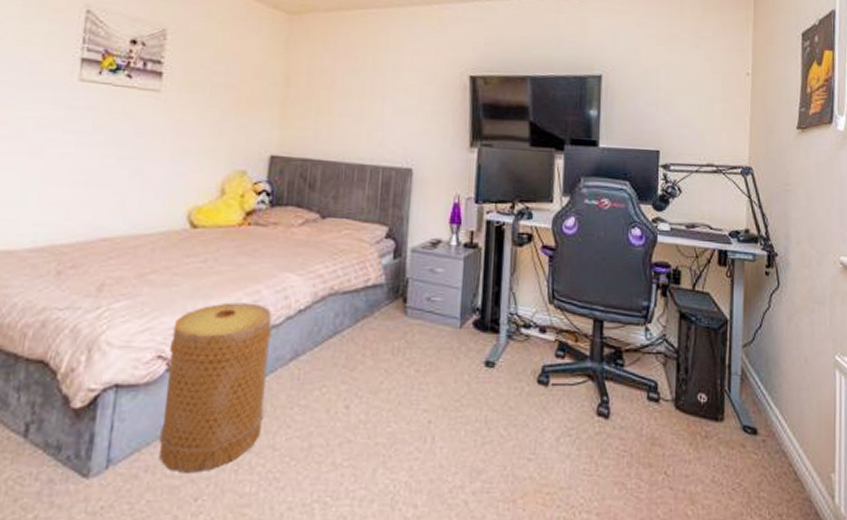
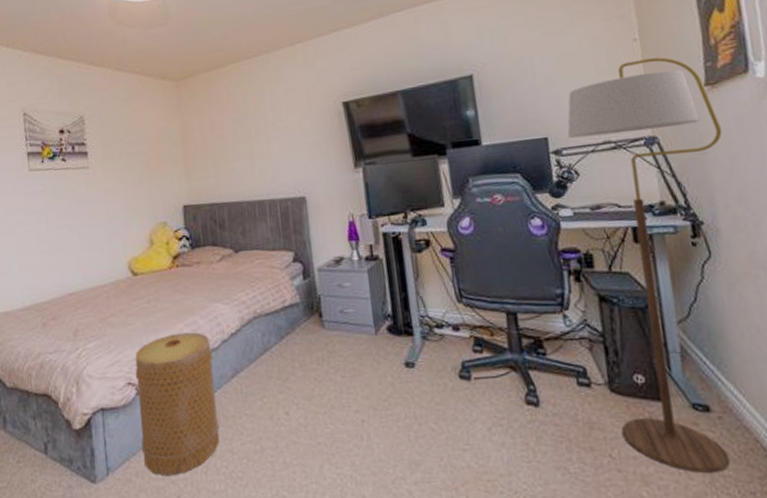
floor lamp: none [677,93,805,494] -> present [567,57,731,473]

